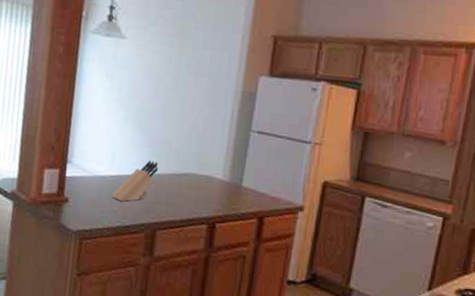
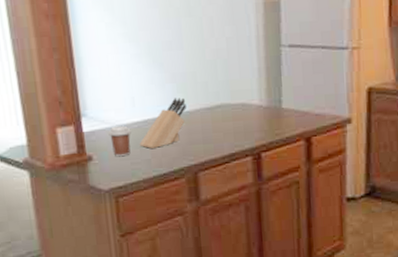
coffee cup: none [87,176,106,204] -> present [108,125,131,157]

